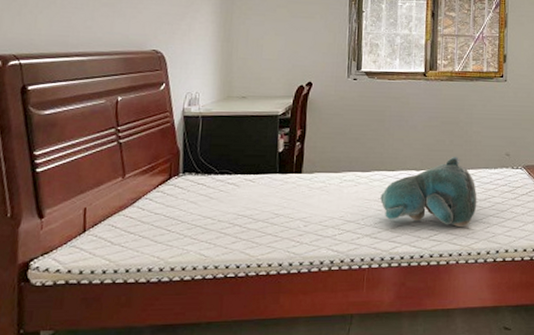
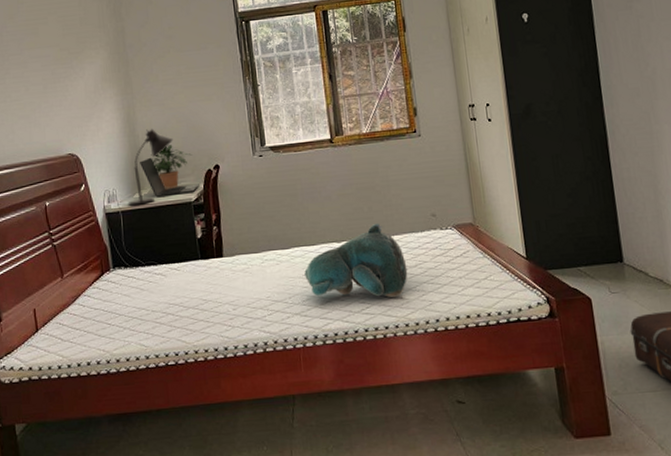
desk lamp: none [210,37,269,113] -> present [128,129,174,207]
laptop: none [229,65,289,107] -> present [140,157,199,198]
potted plant: none [243,56,287,100] -> present [151,145,193,189]

